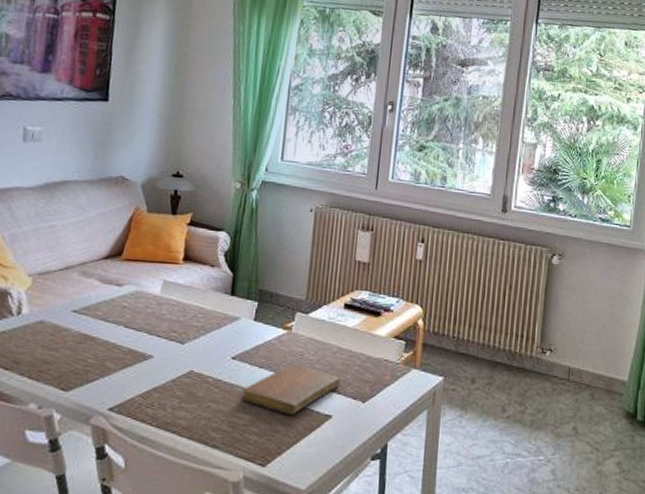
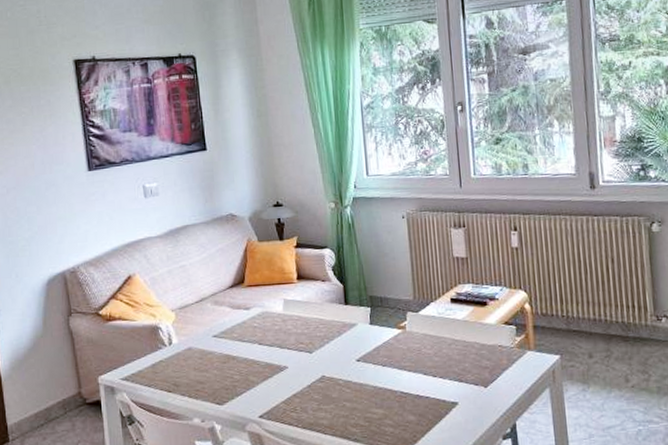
notebook: present [240,364,341,416] -> none [370,359,461,406]

